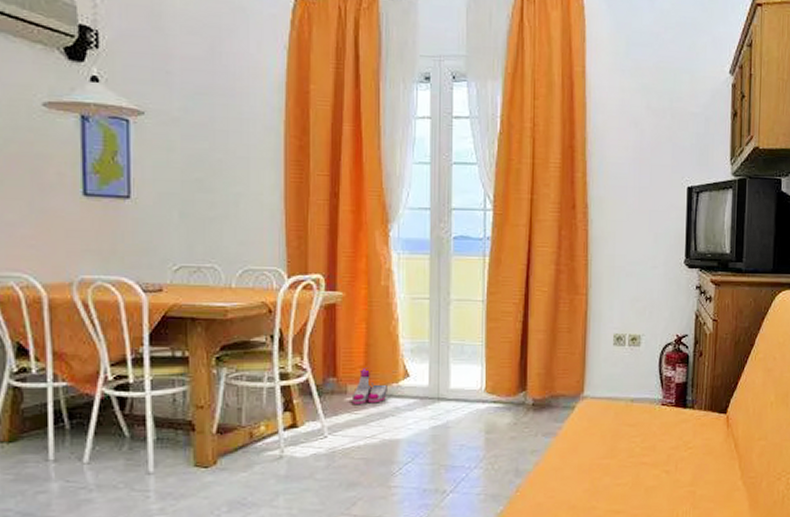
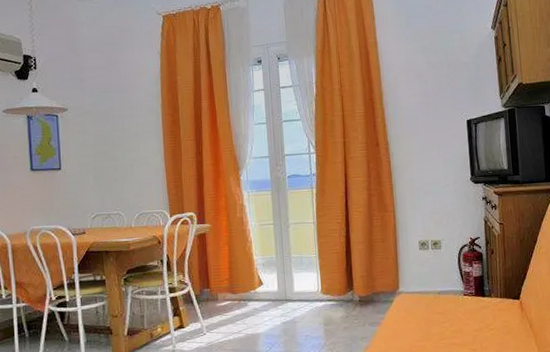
boots: present [351,367,387,405] -> none [221,279,248,309]

